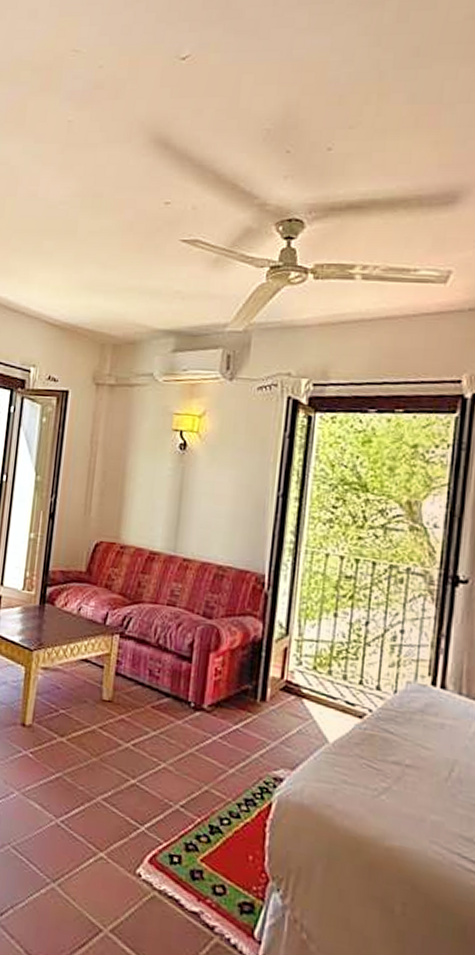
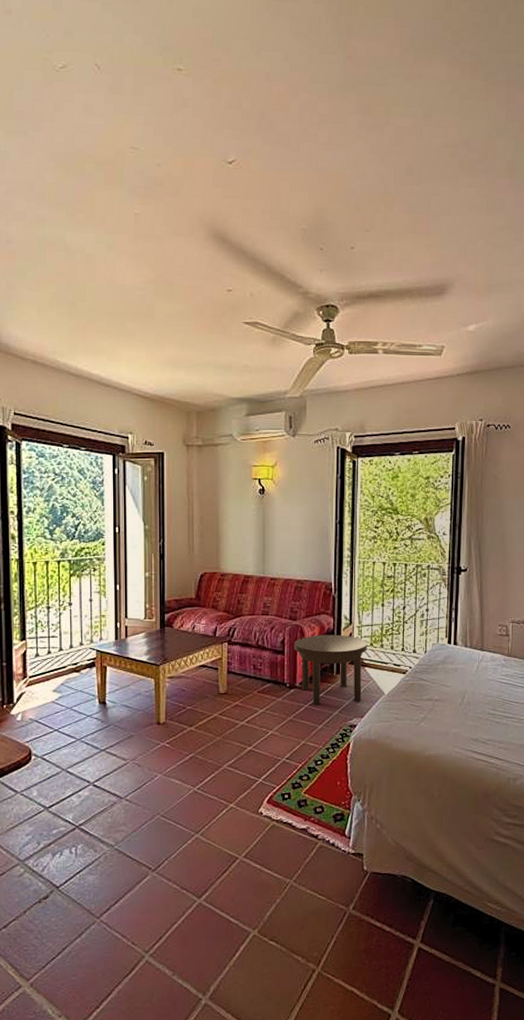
side table: none [205,642,309,745] -> present [294,634,367,704]

